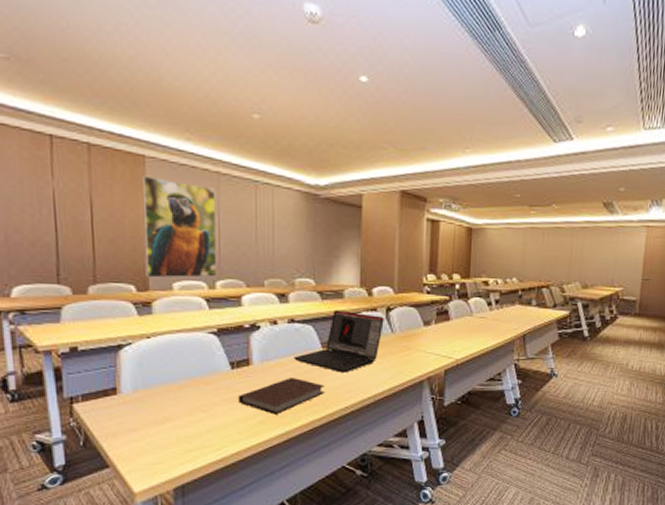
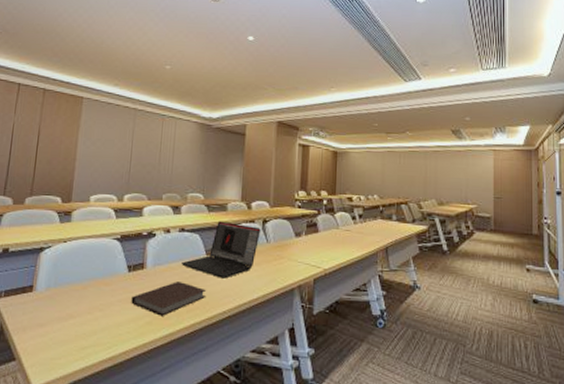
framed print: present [143,175,217,278] -> none [70,112,132,192]

